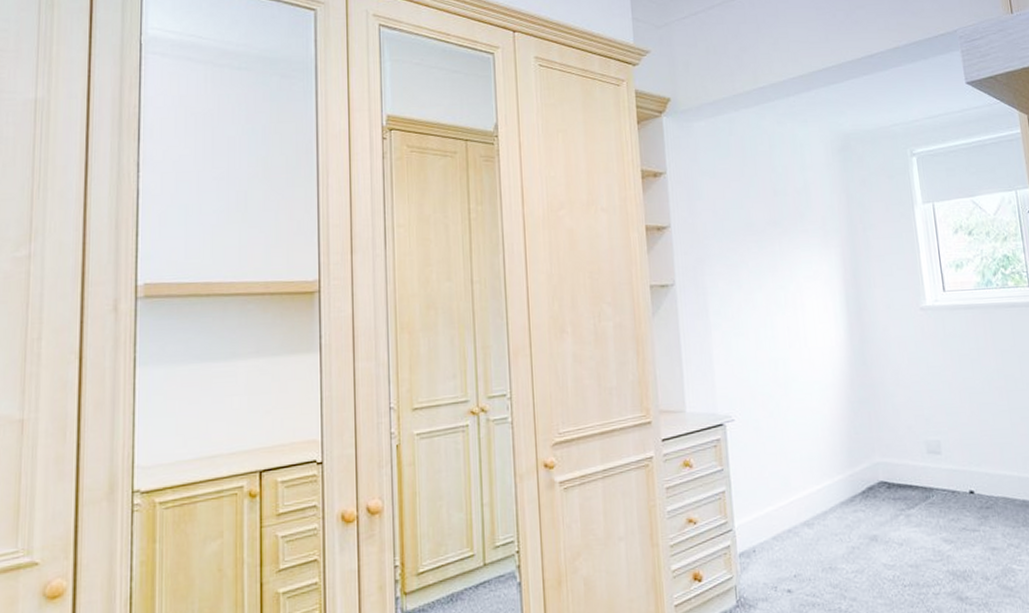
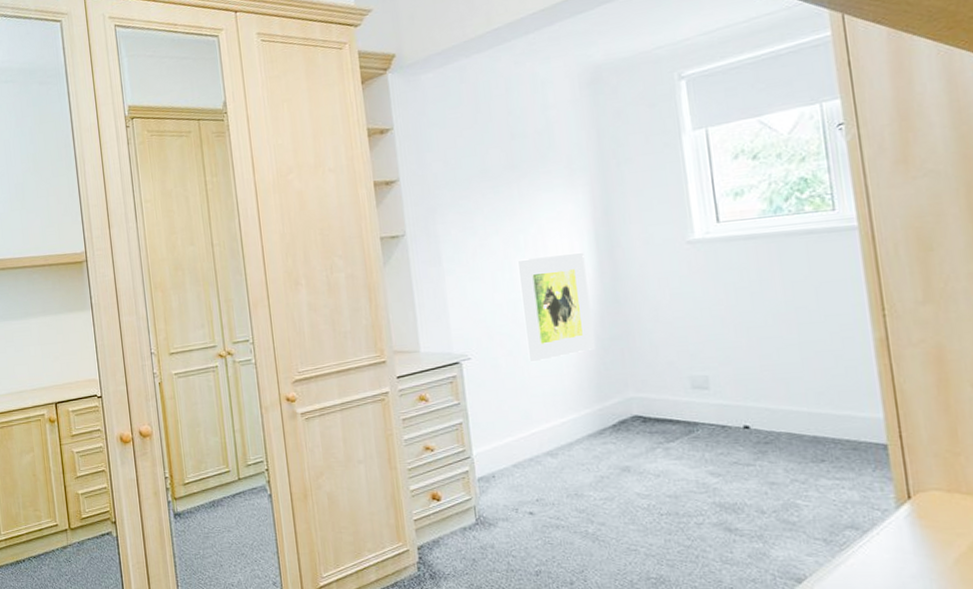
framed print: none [778,312,847,425] -> present [517,252,595,363]

